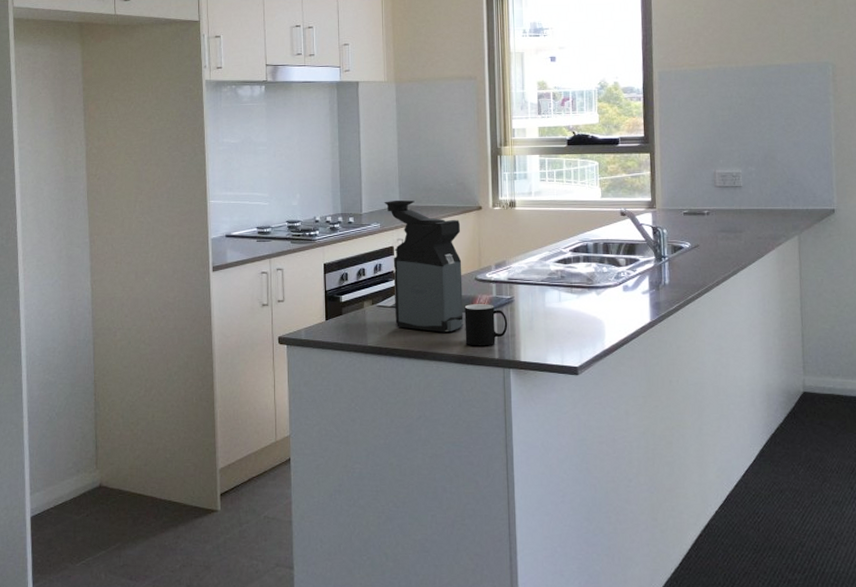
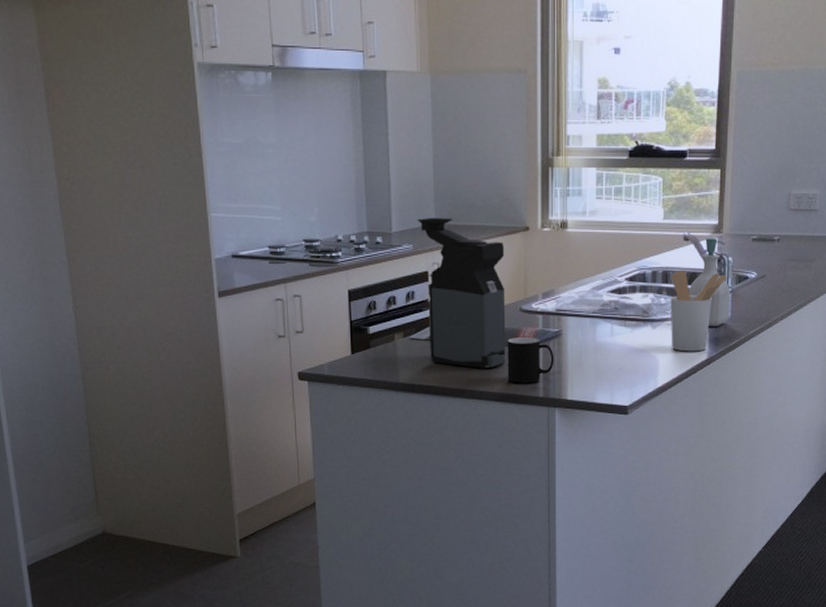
utensil holder: none [611,242,663,316] -> present [670,271,727,352]
soap bottle: none [627,212,668,292] -> present [688,237,731,326]

